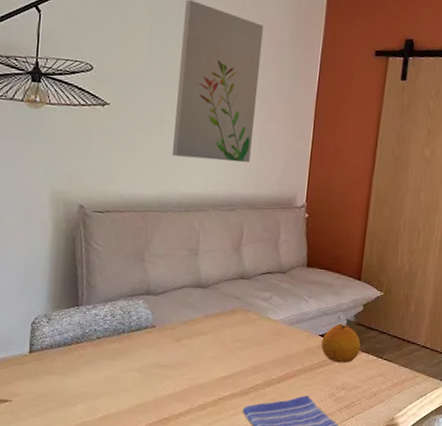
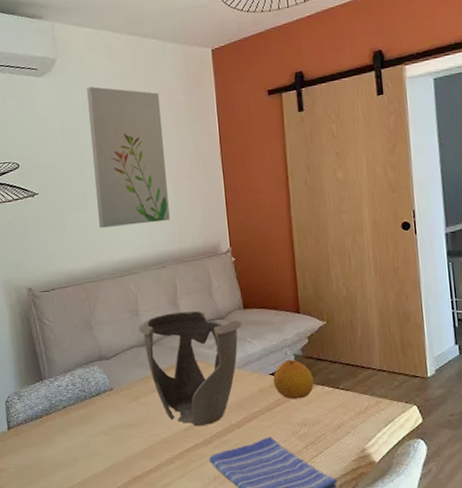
decorative bowl: none [194,258,303,377] -> present [138,311,243,427]

